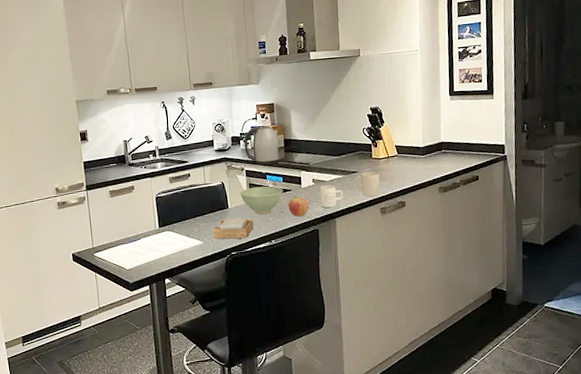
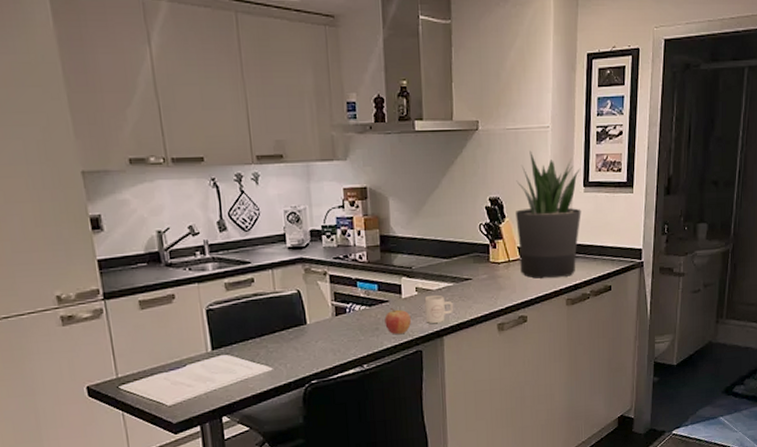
napkin holder: present [213,218,254,239] -> none [286,337,341,365]
bowl: present [240,186,283,214] -> none [322,295,378,332]
kettle: present [243,125,280,165] -> none [326,216,374,269]
cup: present [354,171,381,198] -> none [466,279,499,311]
planter: none [392,69,449,171] -> present [516,150,581,279]

